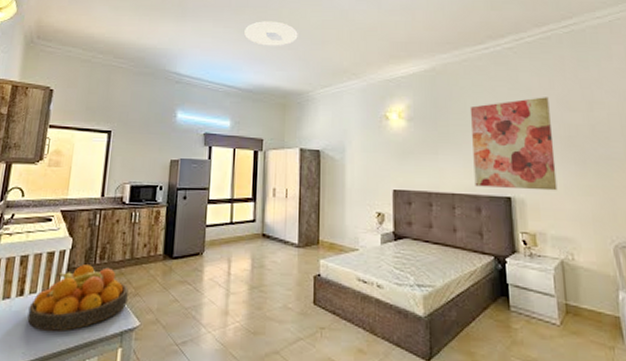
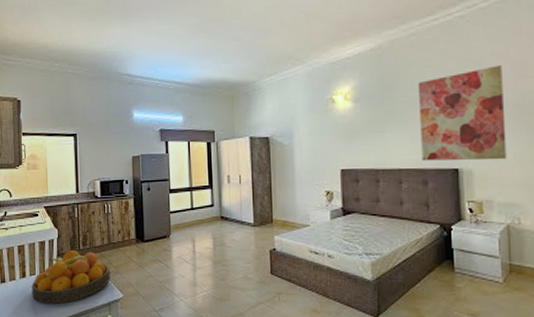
ceiling light: present [244,21,298,46] -> none [188,12,241,40]

